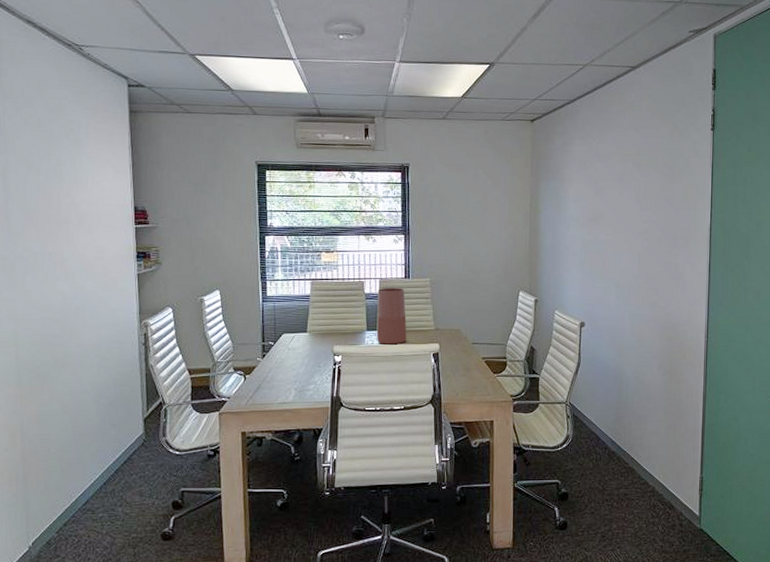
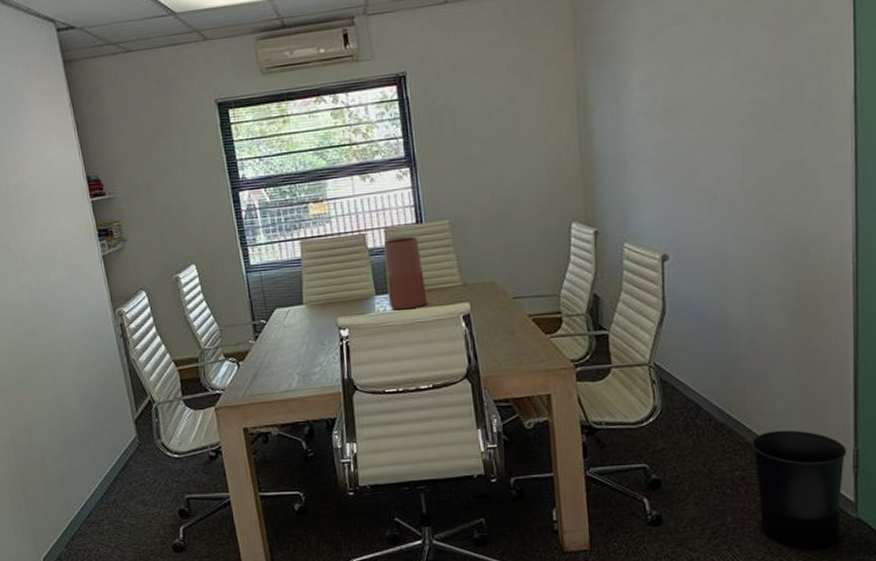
waste bin: none [633,459,695,551] -> present [752,430,846,549]

